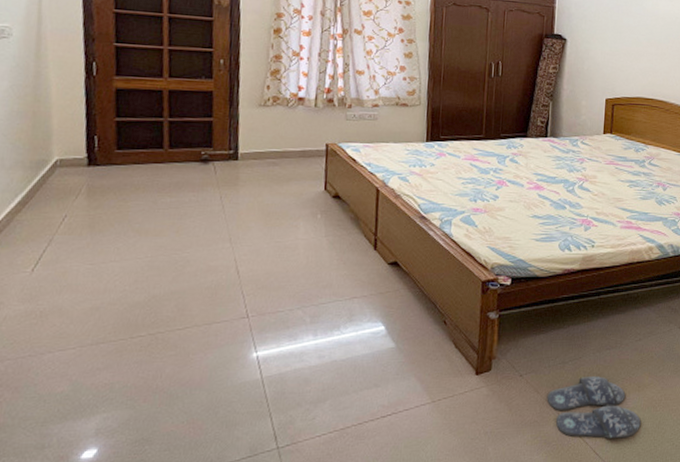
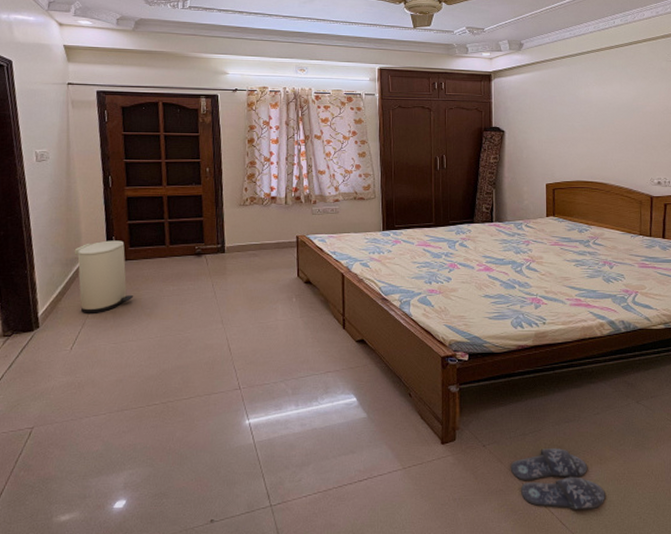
pedal bin: none [41,140,118,228] -> present [74,240,133,313]

